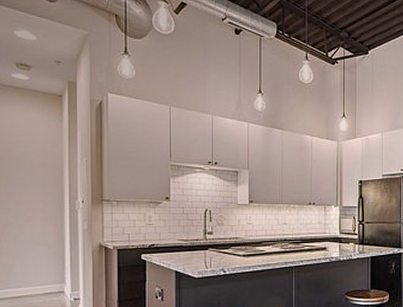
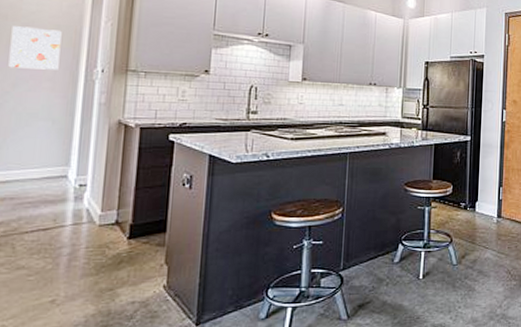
wall art: none [8,166,48,203] -> present [8,26,62,70]

